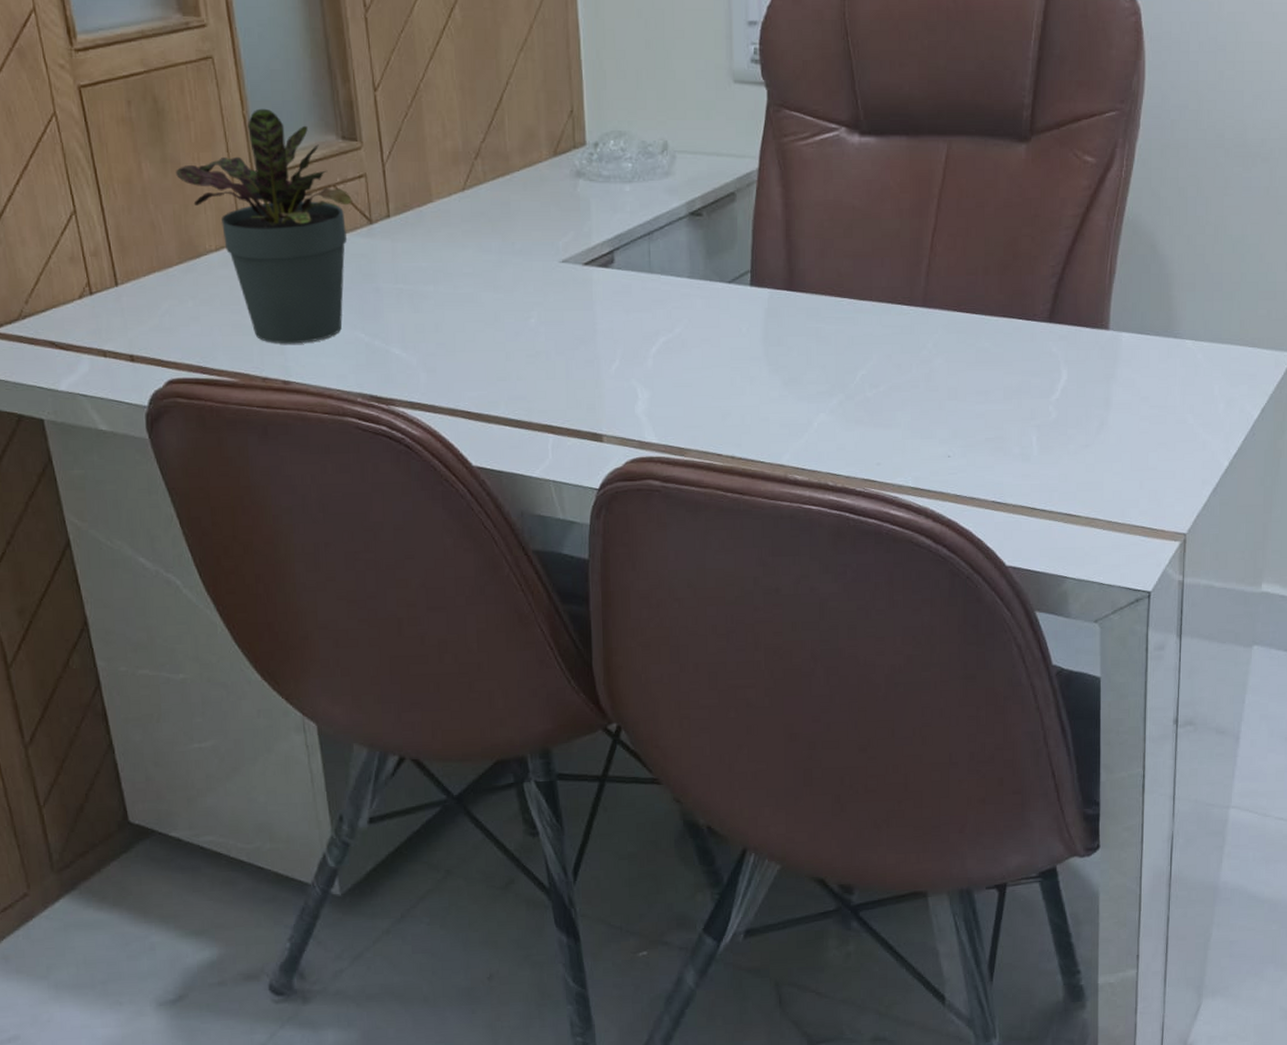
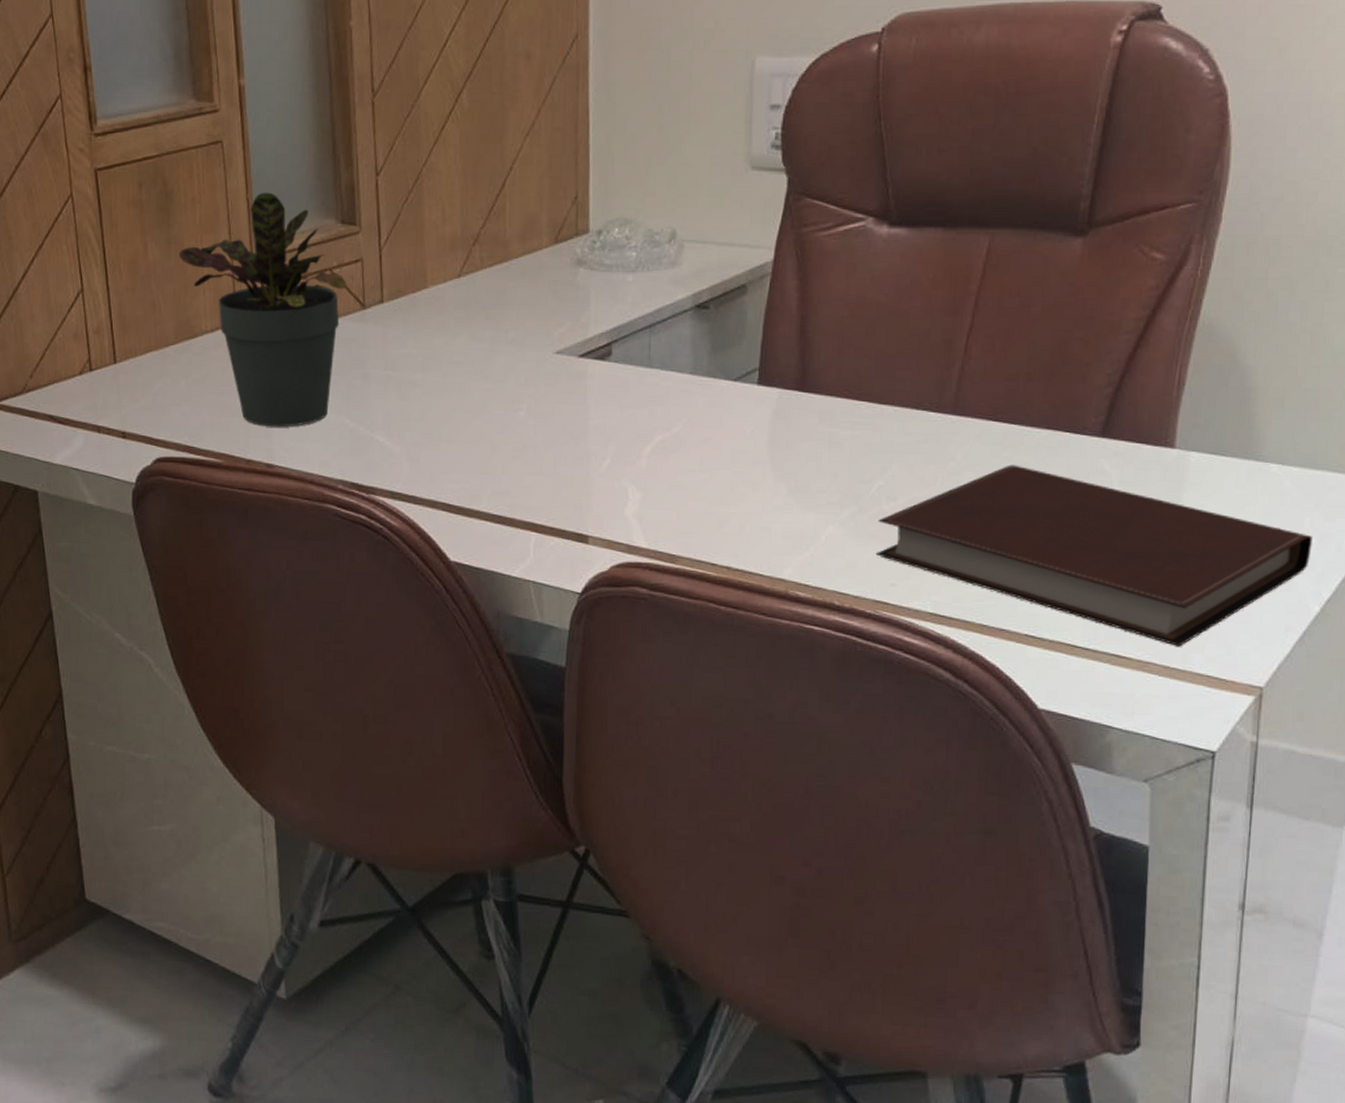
notebook: none [862,350,1221,503] -> present [875,464,1312,646]

